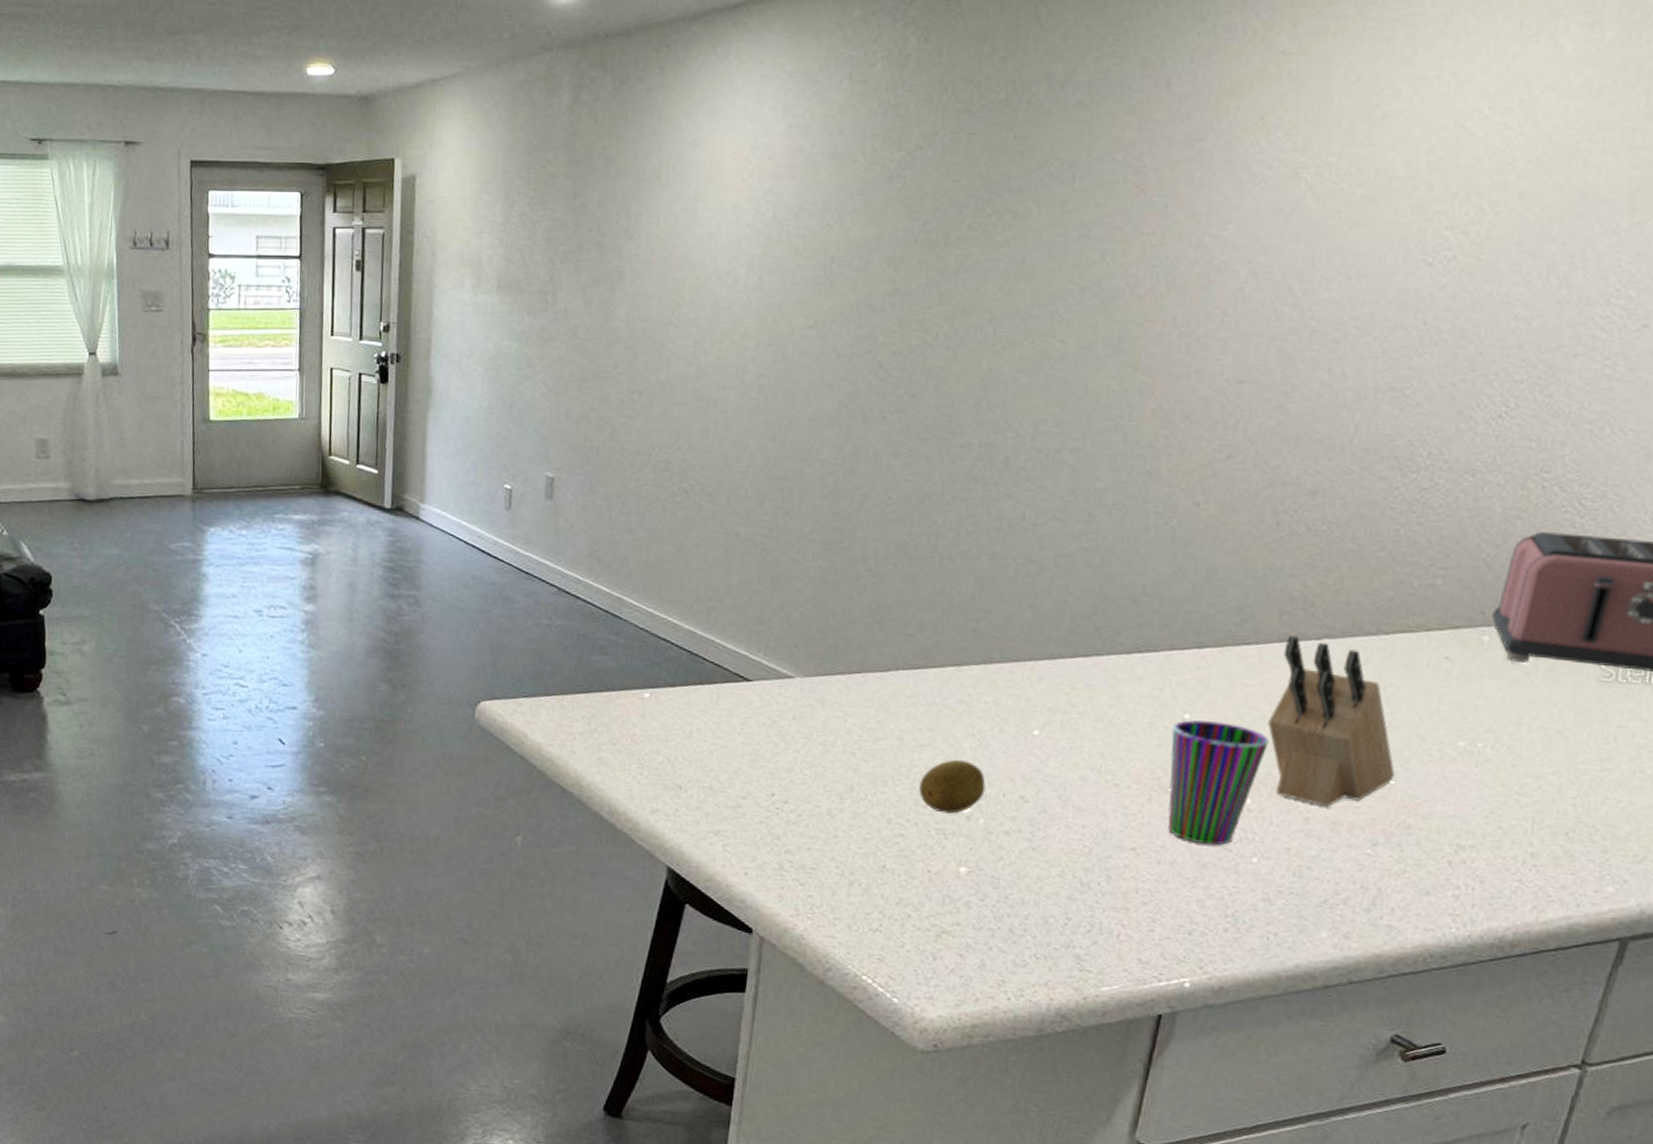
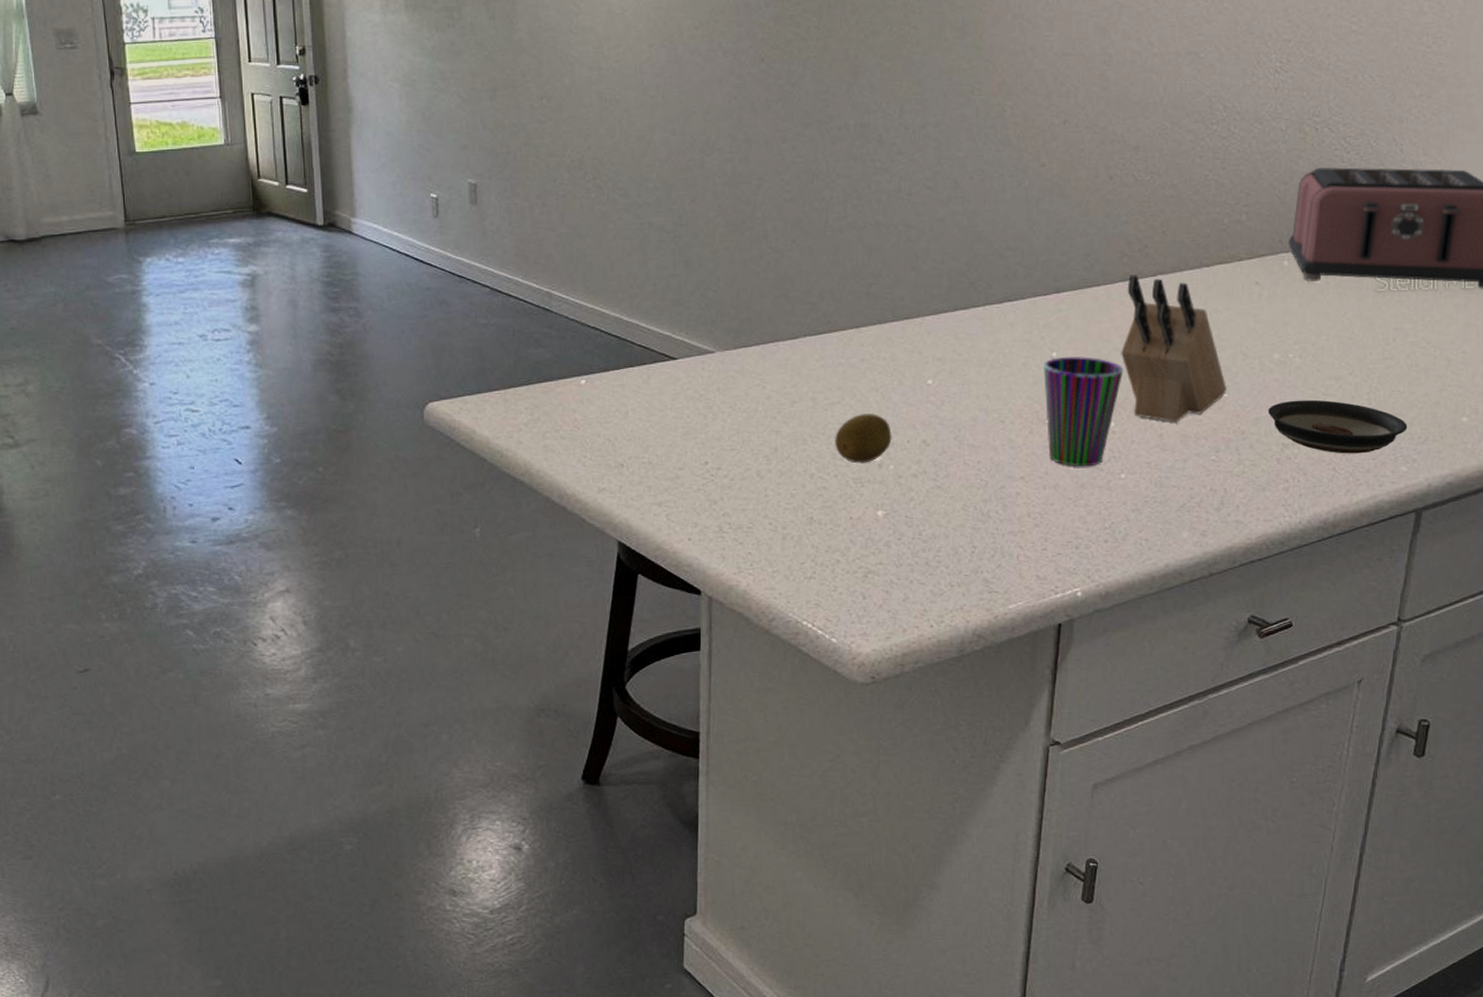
saucer: none [1444,796,1622,867] -> present [1268,399,1408,454]

